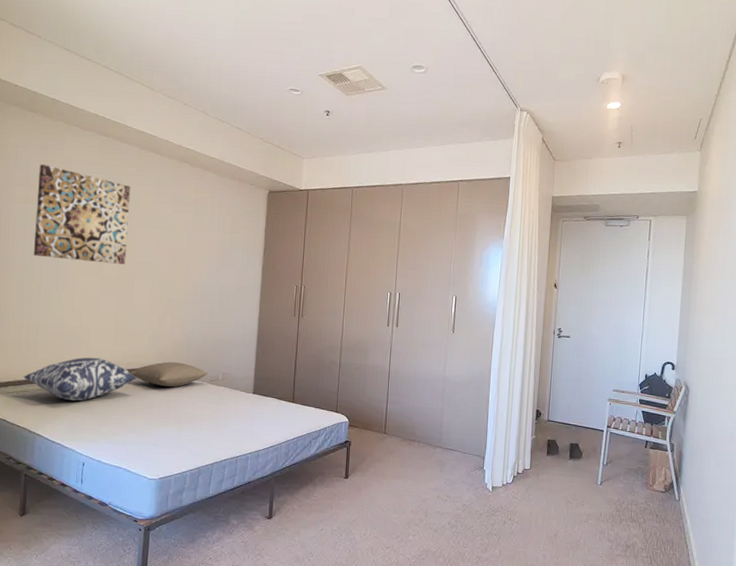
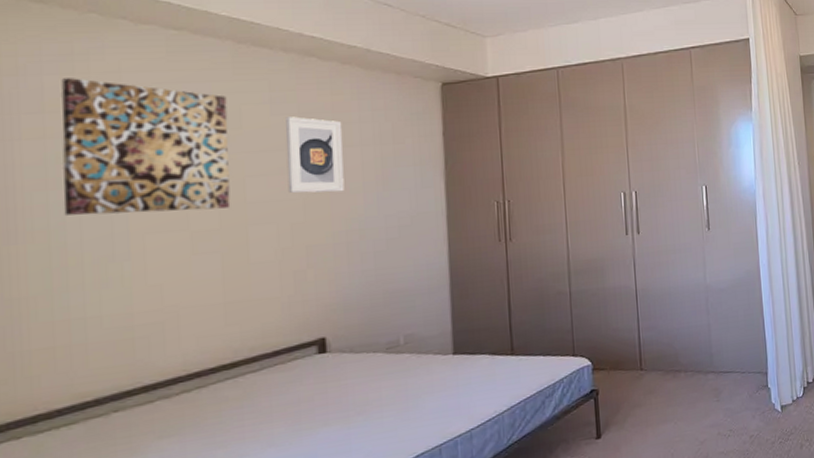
cushion: present [24,357,137,401] -> none [67,348,269,423]
pillow: present [130,362,208,387] -> none [256,332,382,372]
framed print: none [161,205,200,263] -> present [286,116,345,193]

